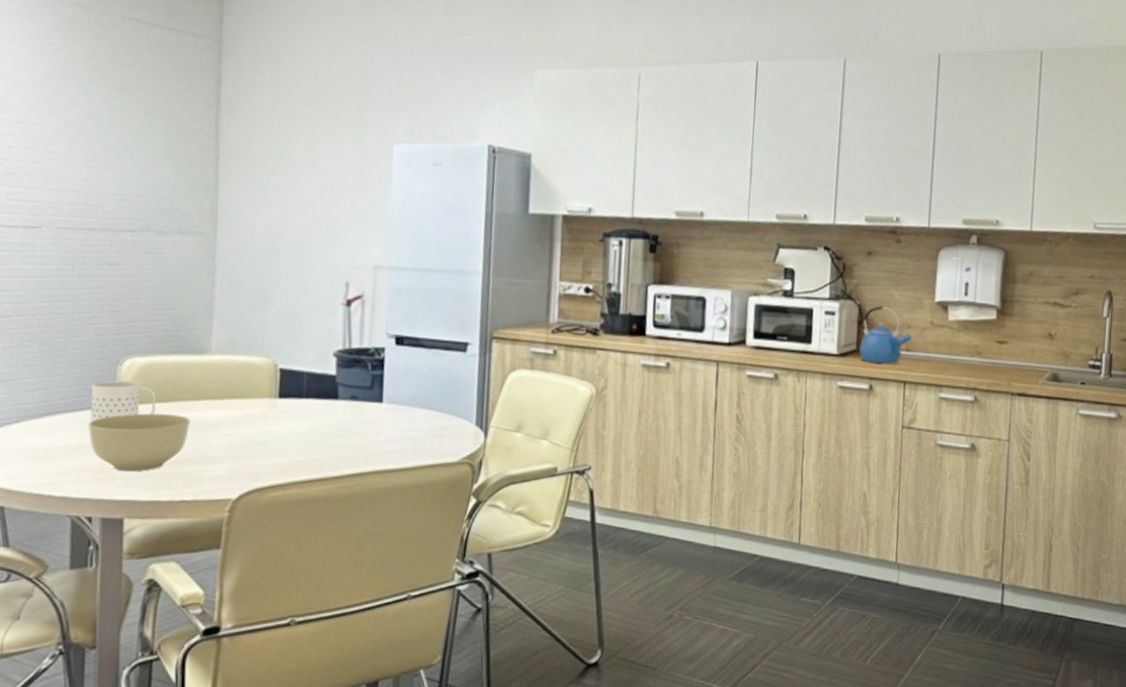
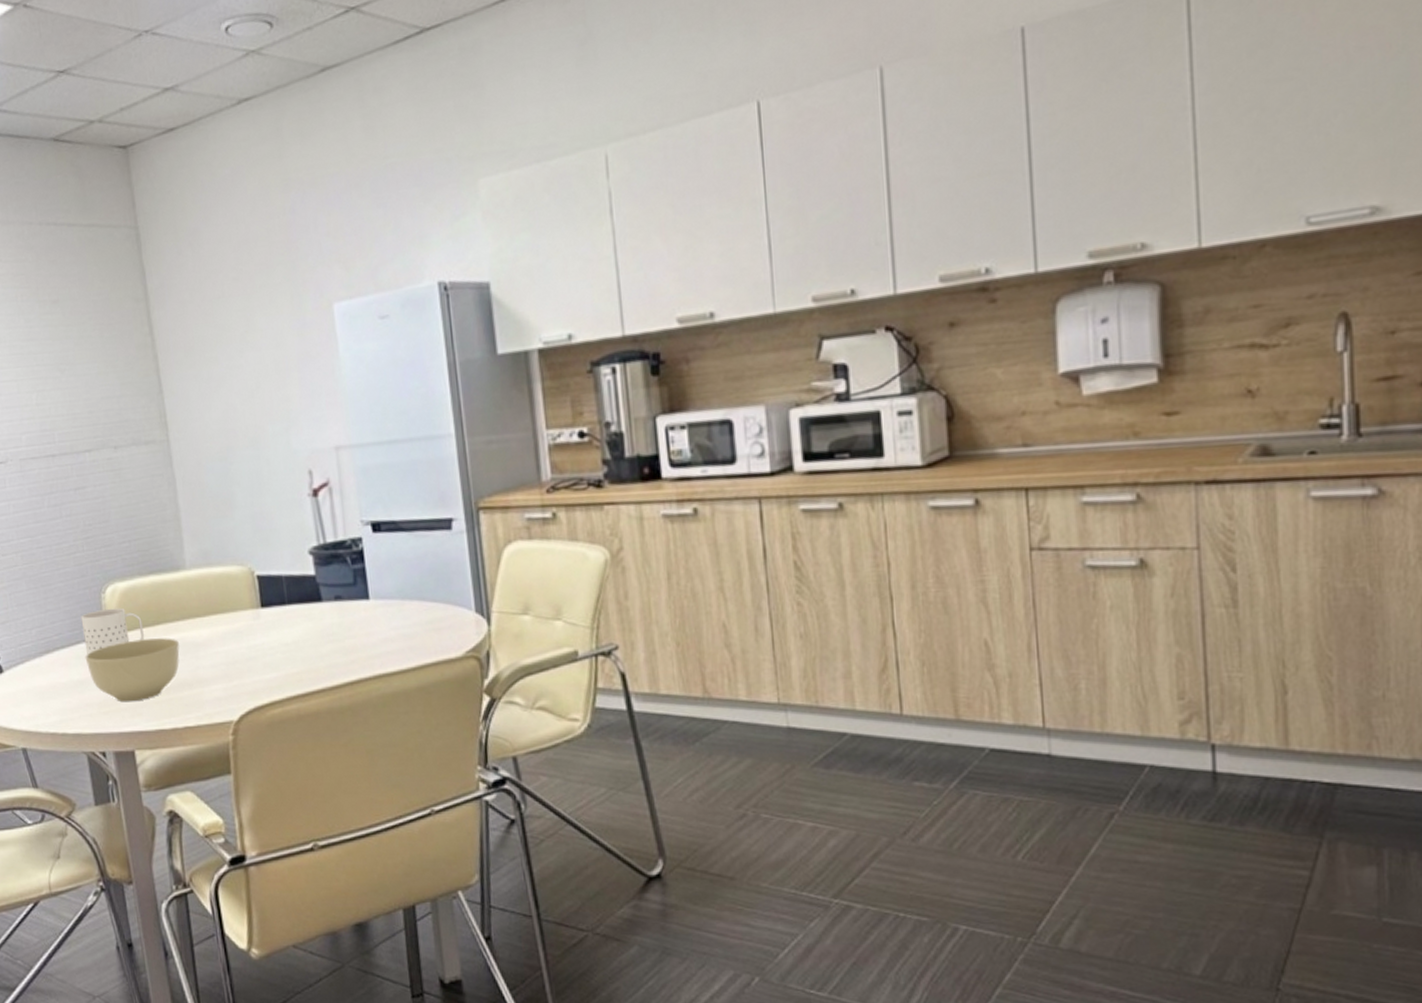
kettle: present [859,306,912,364] -> none [953,391,1030,472]

